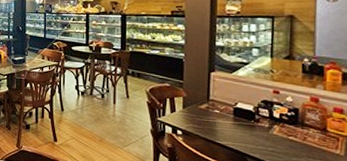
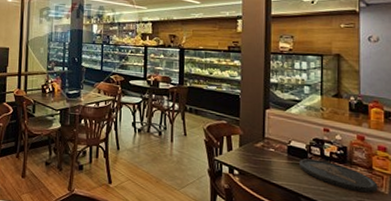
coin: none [246,120,332,154] -> present [299,158,378,193]

